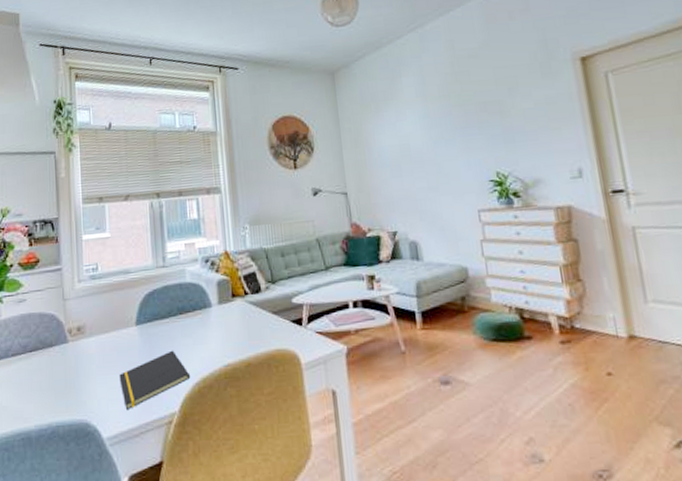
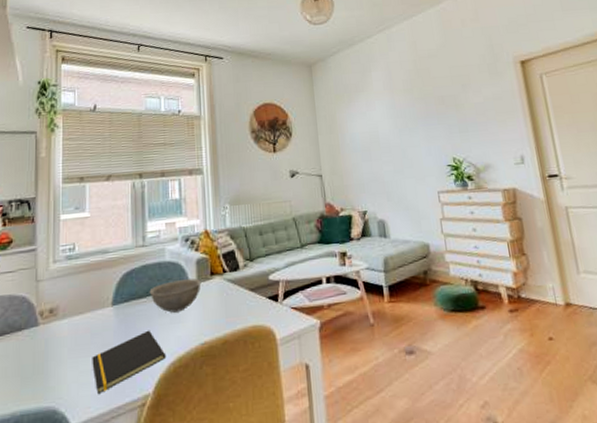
bowl: none [171,300,223,334] -> present [149,278,202,313]

